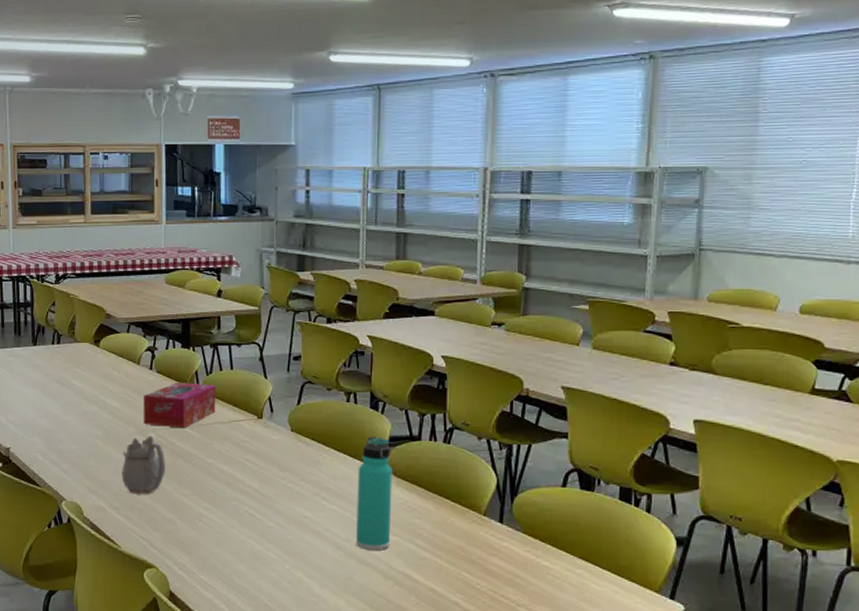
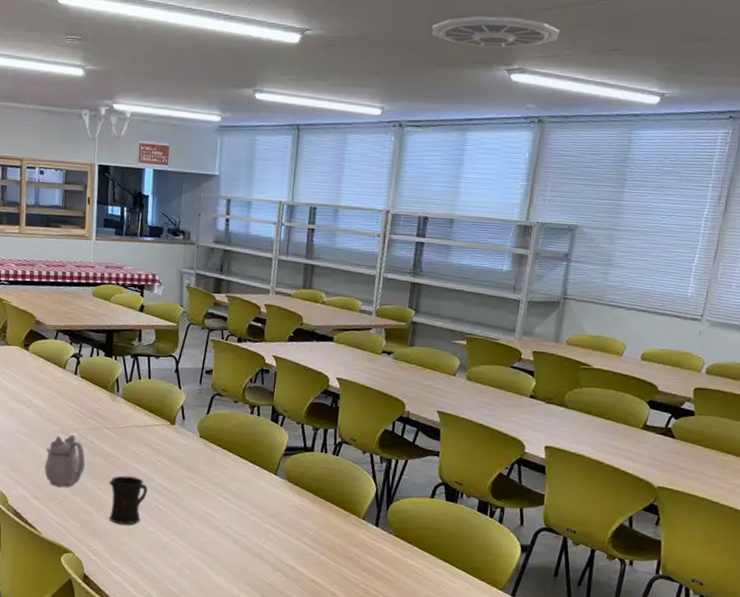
tissue box: present [143,382,217,429] -> none [66,387,135,430]
mug: none [192,478,237,534] -> present [108,475,148,525]
thermos bottle: present [356,436,393,550] -> none [251,445,287,546]

